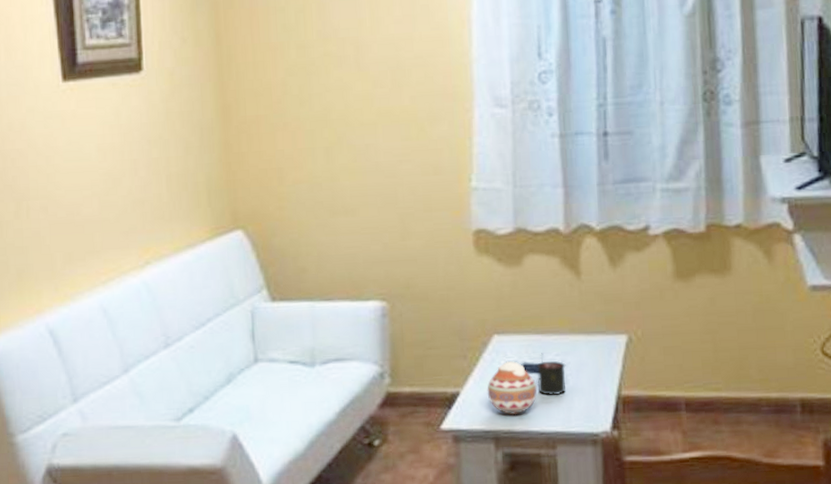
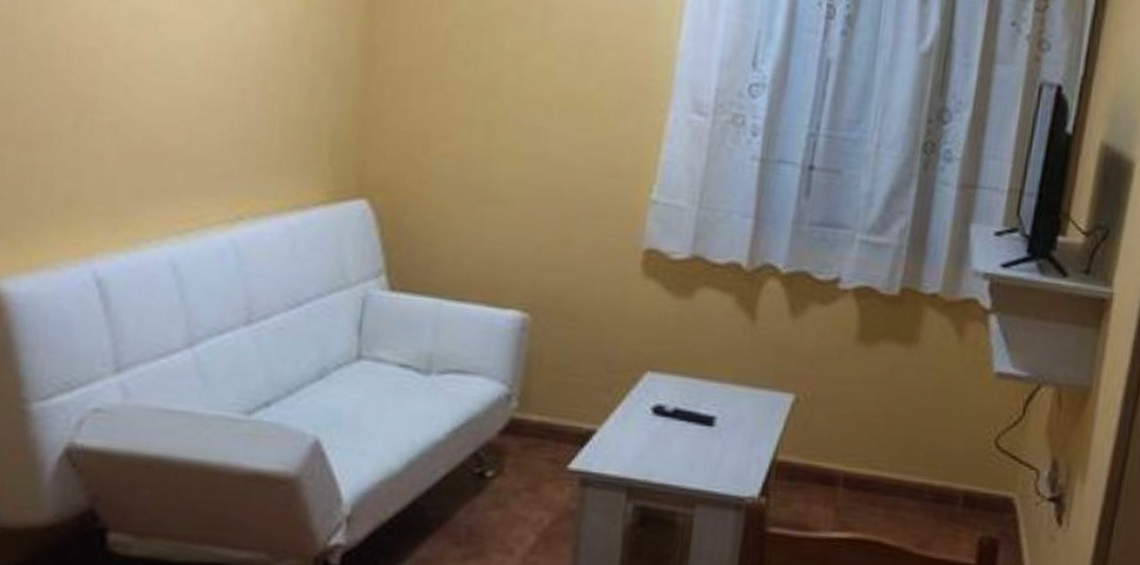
decorative ball: present [487,361,538,415] -> none [628,403,686,465]
candle: present [536,353,567,396] -> none [686,400,722,450]

